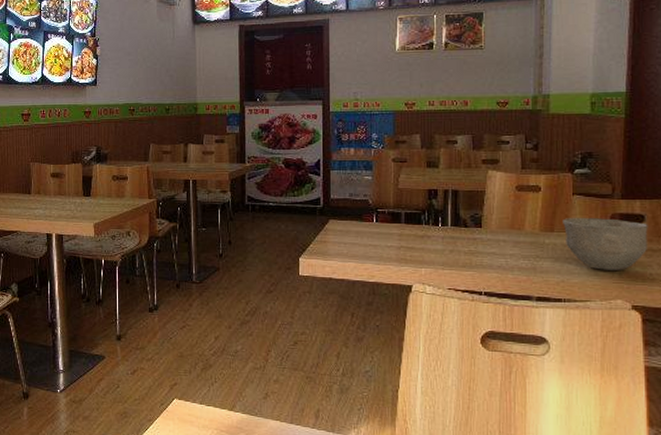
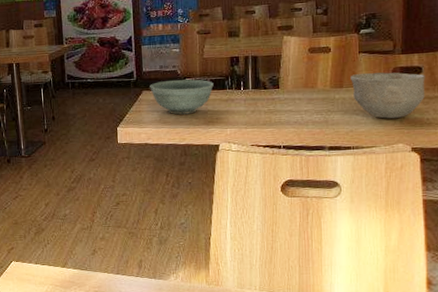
bowl: none [337,211,408,249] -> present [150,79,214,115]

